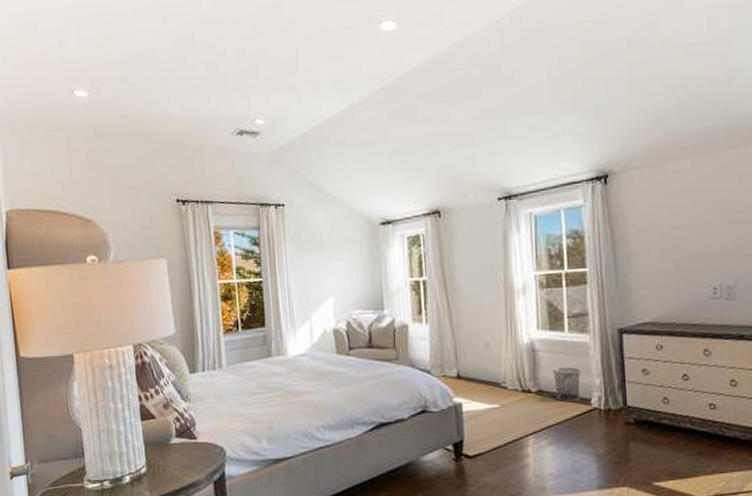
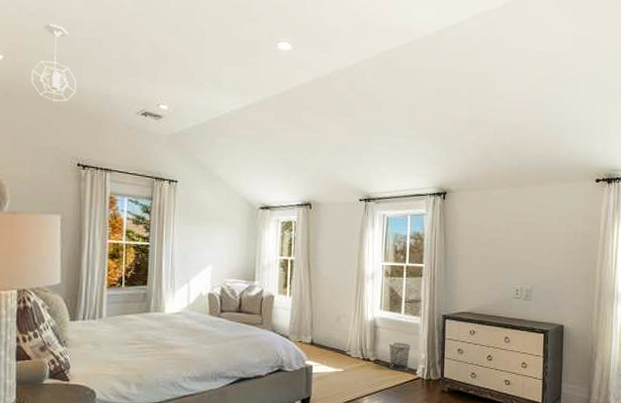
pendant light: none [117,47,166,134] -> present [31,23,77,102]

